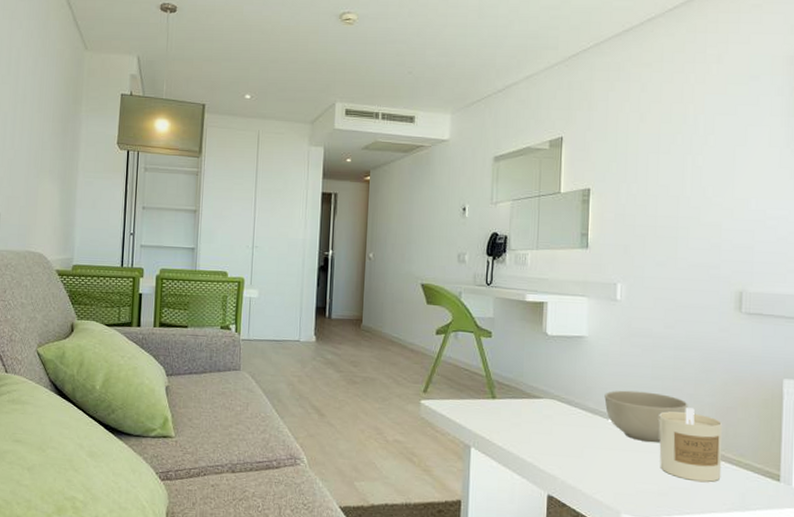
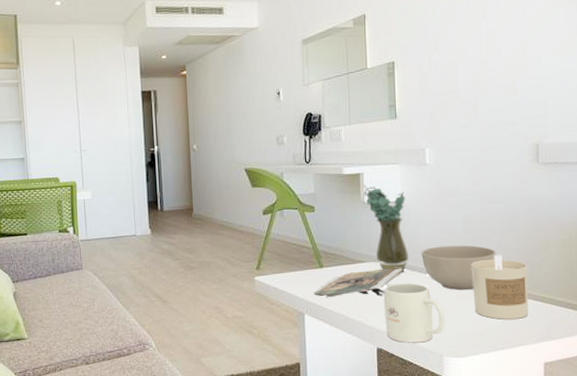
magazine: none [483,407,587,438] -> present [314,267,406,298]
vase: none [546,314,591,414] -> present [364,184,408,272]
mug: none [558,425,626,495] -> present [383,282,445,343]

